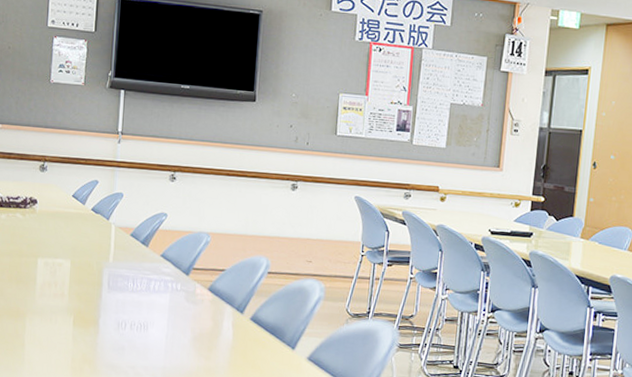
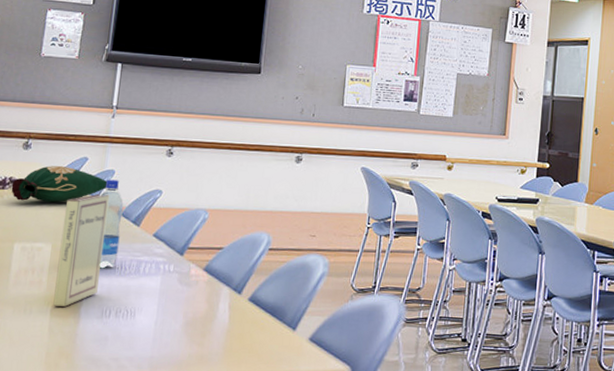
bag: none [32,187,117,223] -> present [11,166,108,203]
book: none [75,215,120,319] -> present [53,193,110,308]
bottle: none [111,202,133,285] -> present [100,179,124,269]

